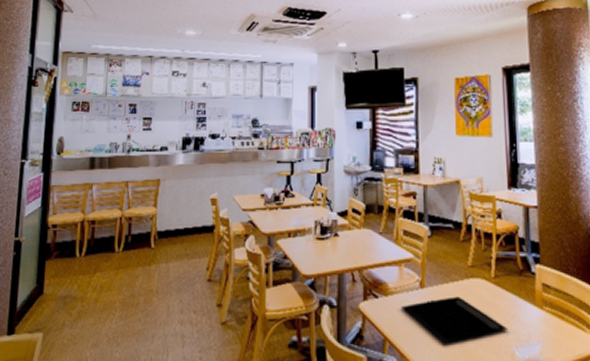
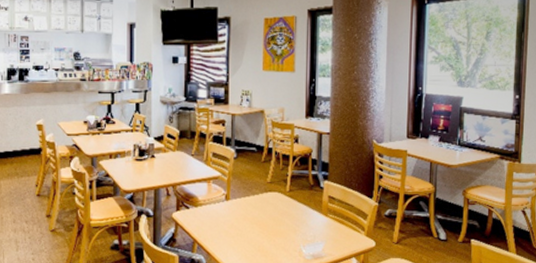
tray: present [401,296,509,344] -> none [209,207,298,244]

